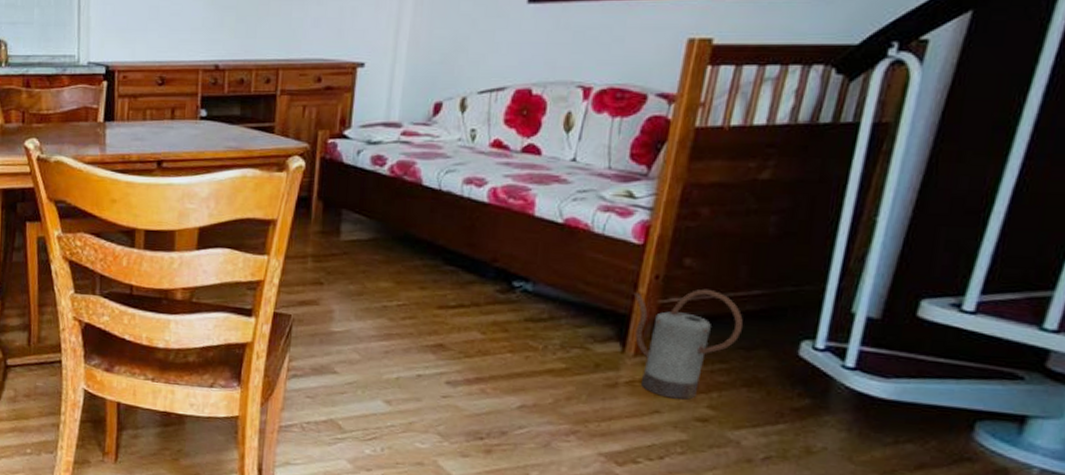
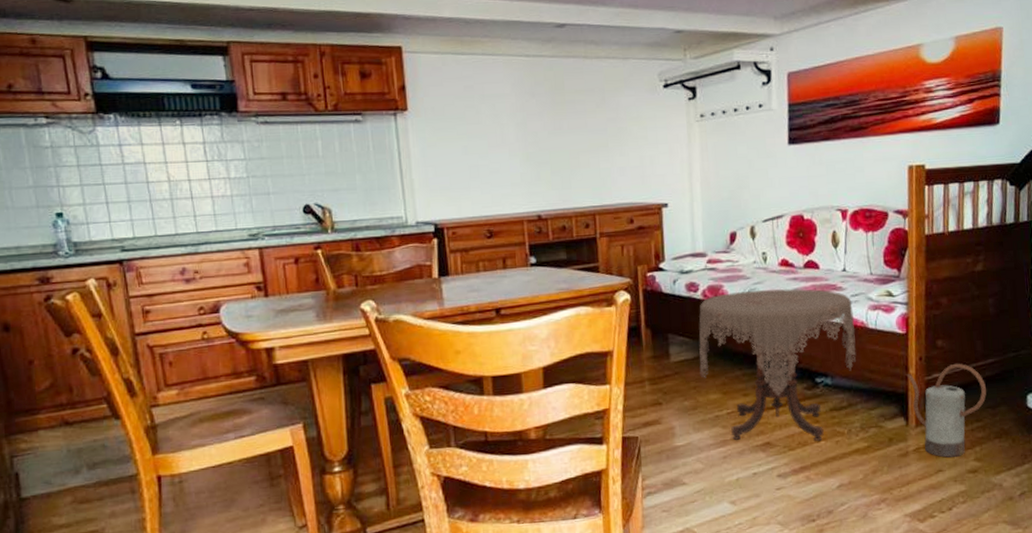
side table: none [372,171,577,353] -> present [699,288,856,441]

